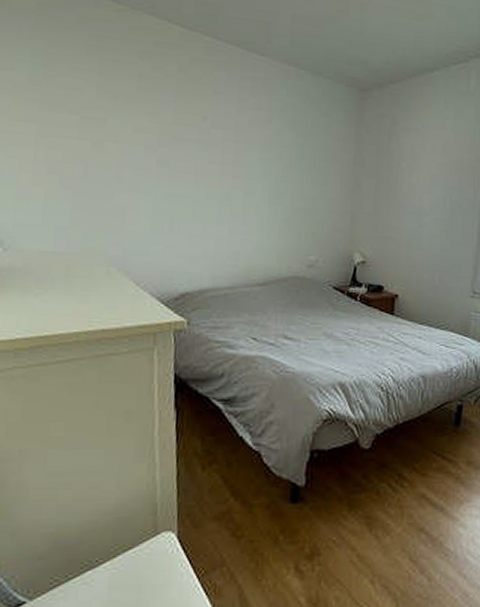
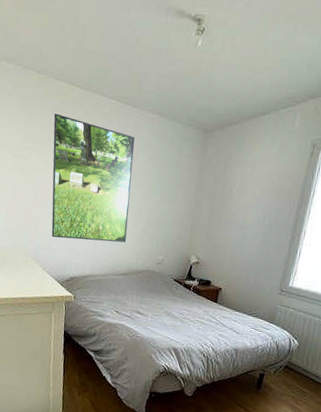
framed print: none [143,60,266,240] -> present [51,113,135,243]

